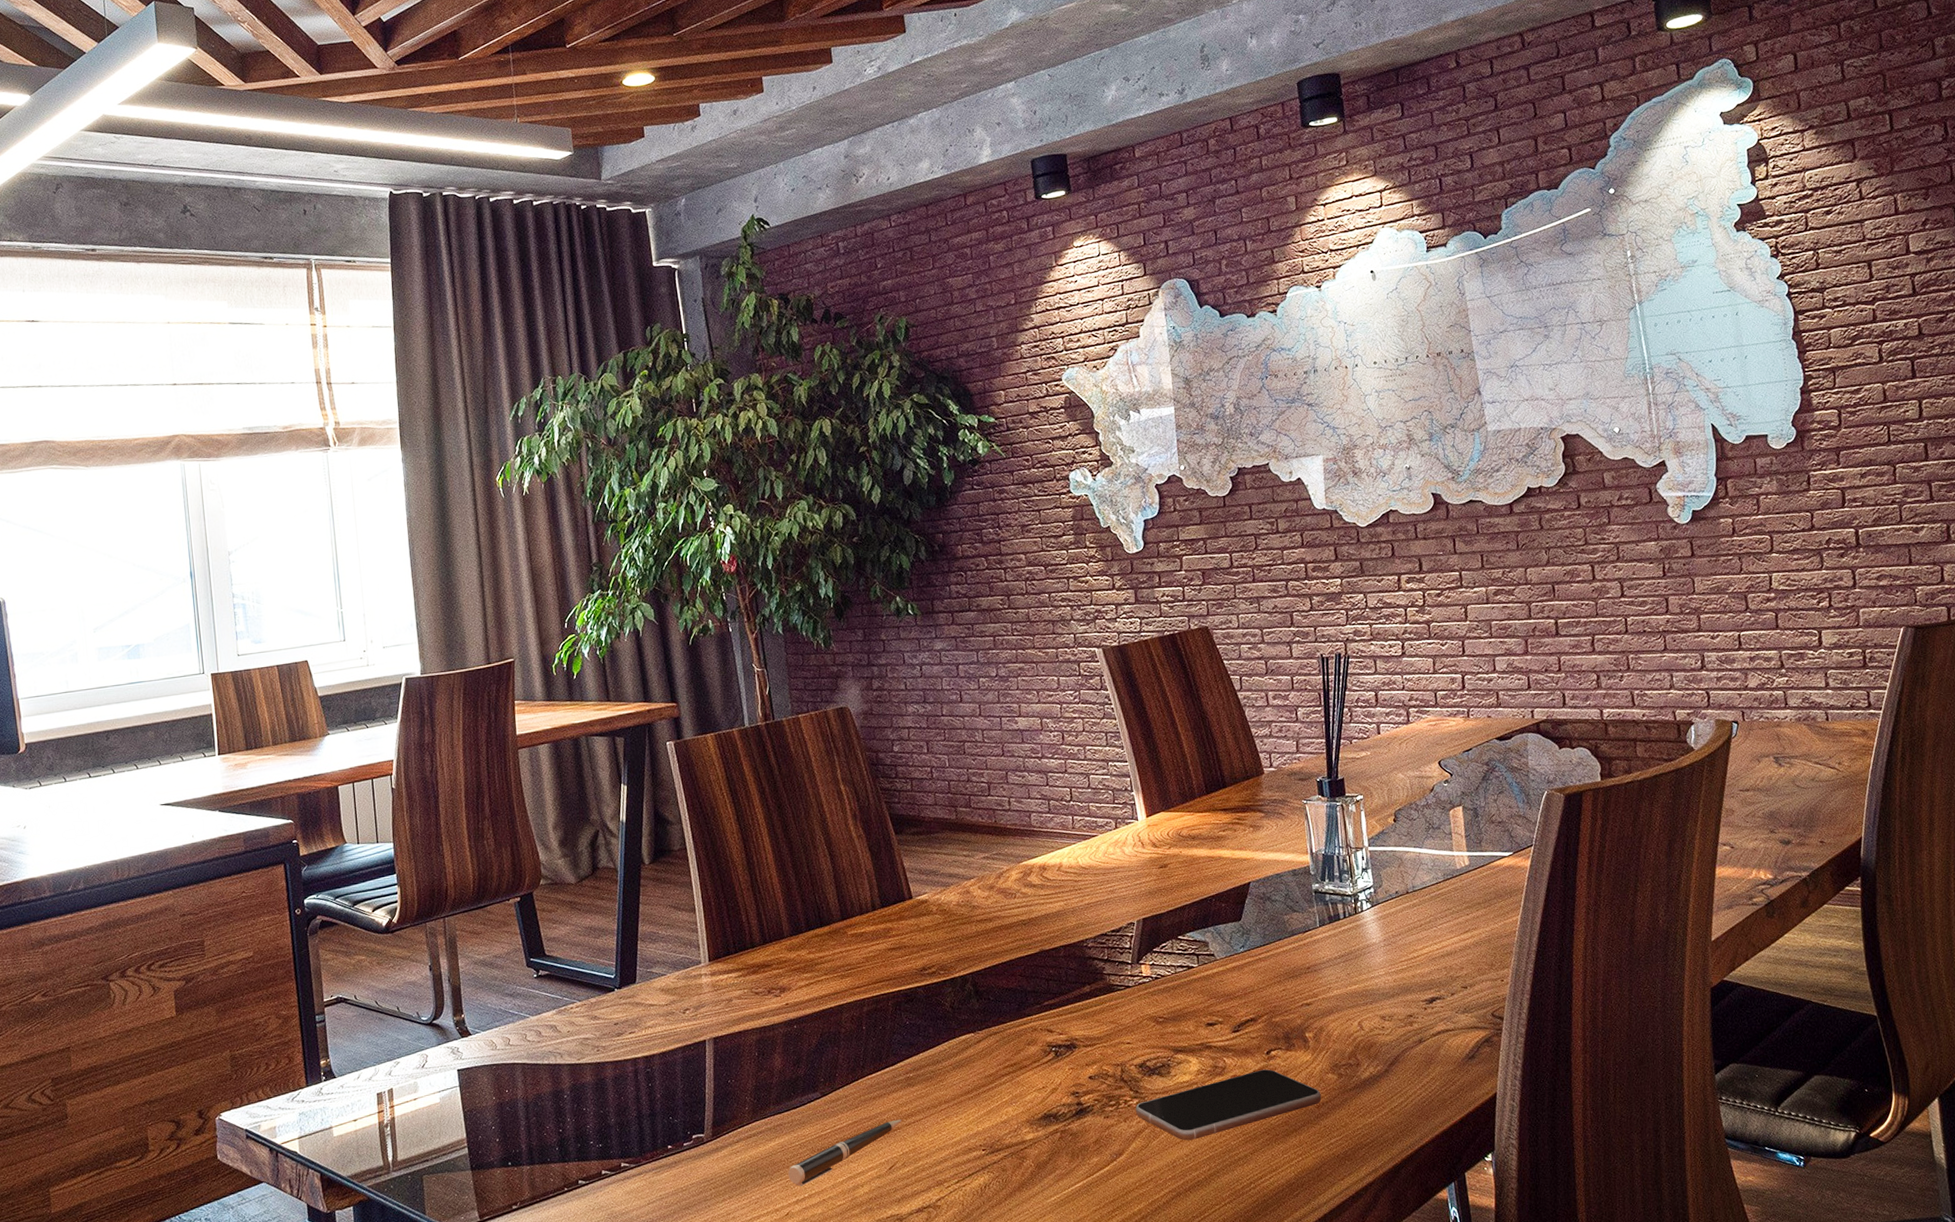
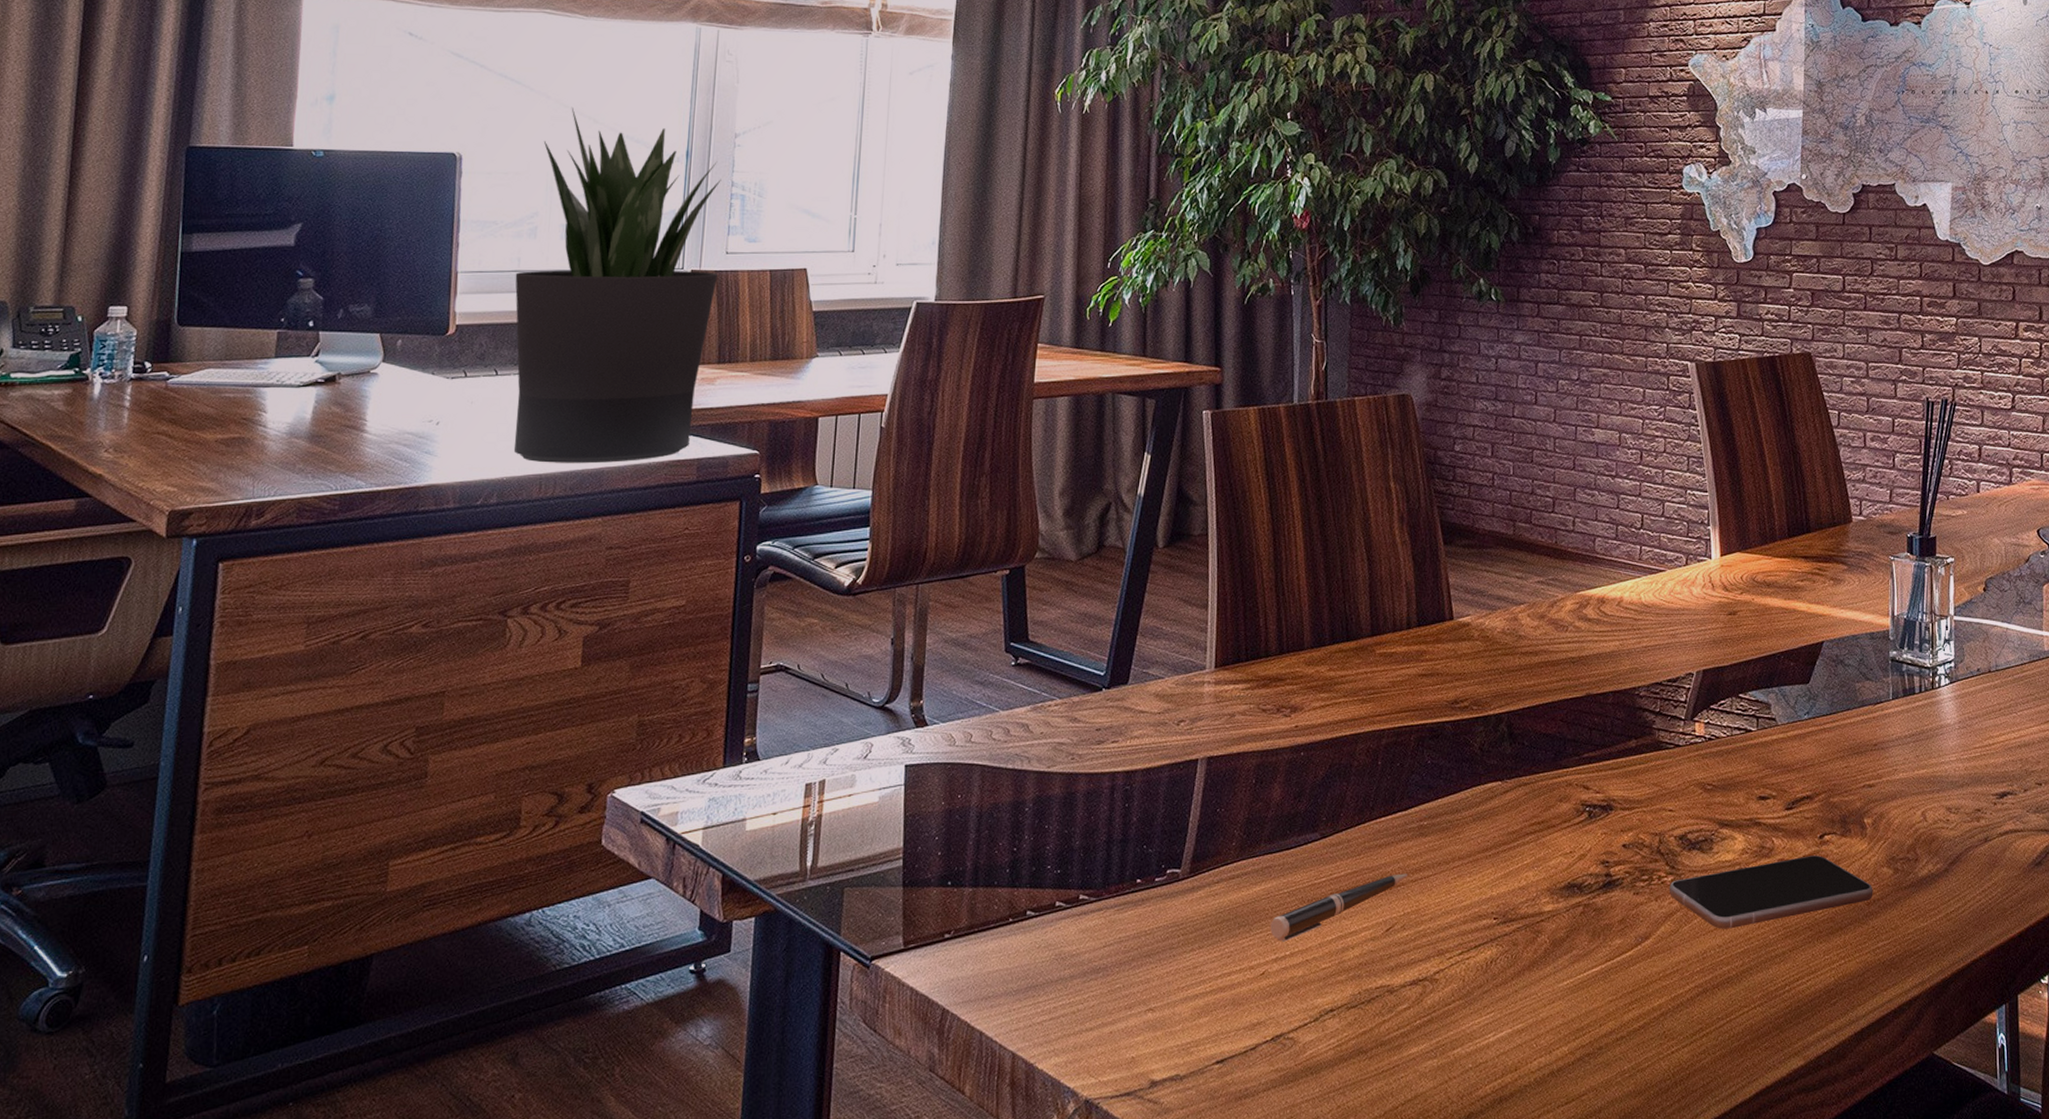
planter: none [66,547,235,851] -> present [514,108,721,464]

